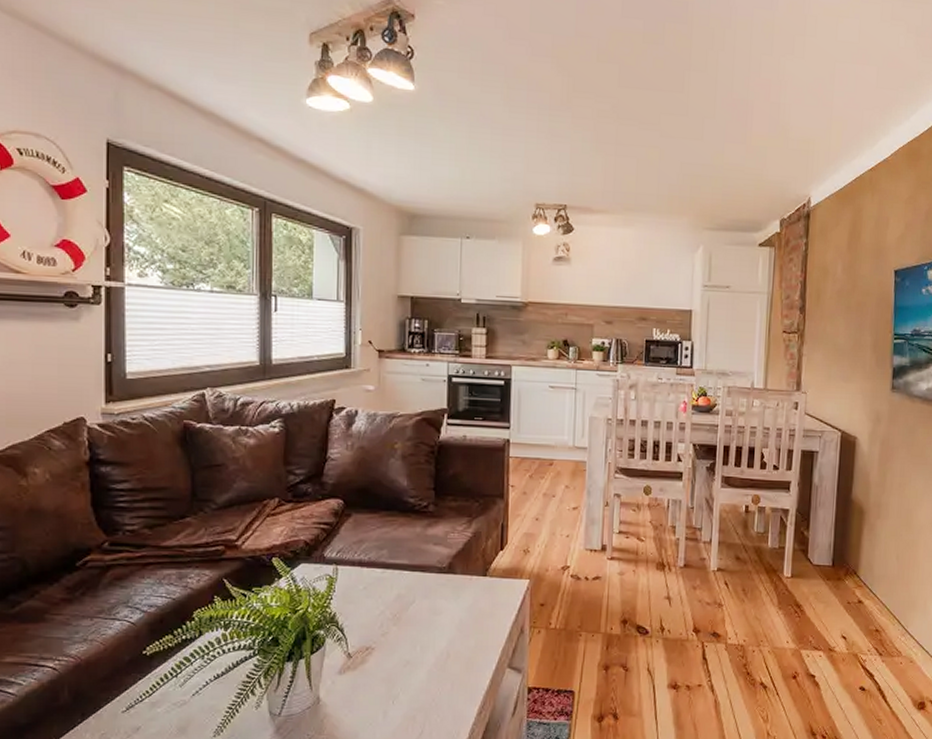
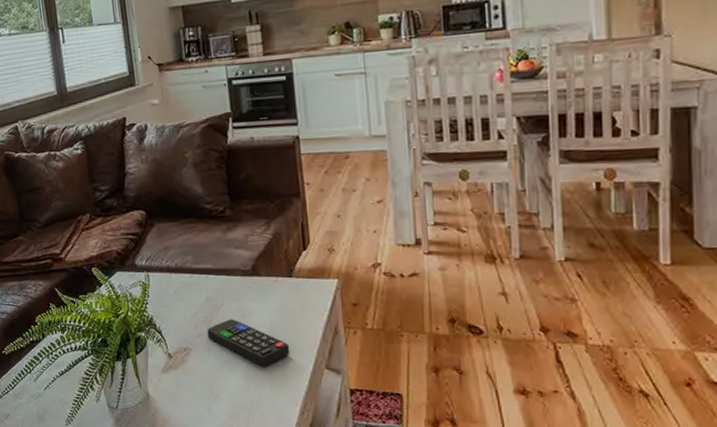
remote control: none [393,617,476,666] -> present [207,319,290,366]

